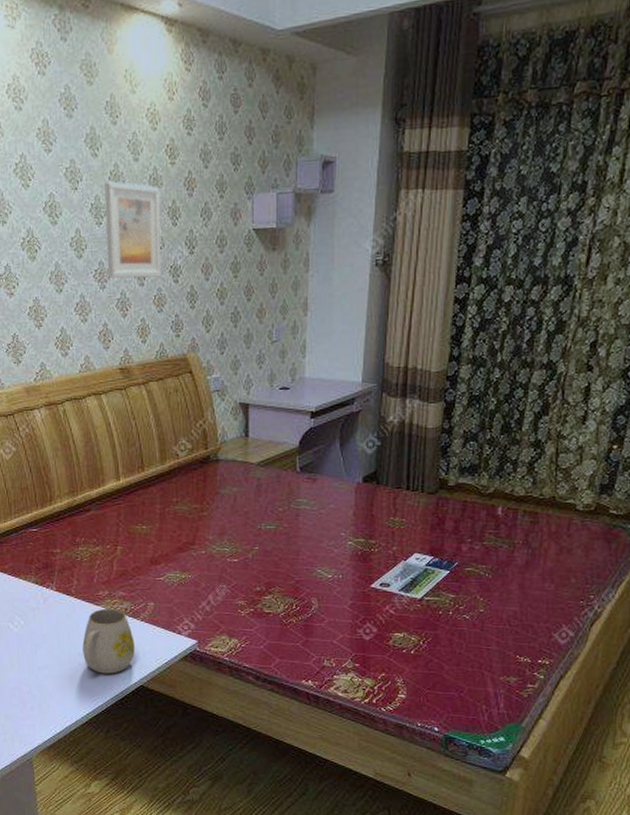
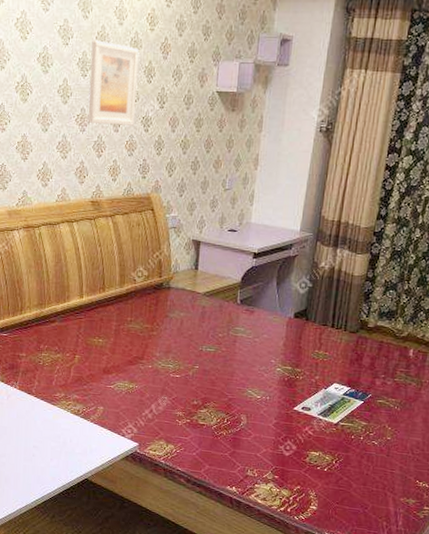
mug: present [82,608,135,674] -> none [37,408,84,467]

